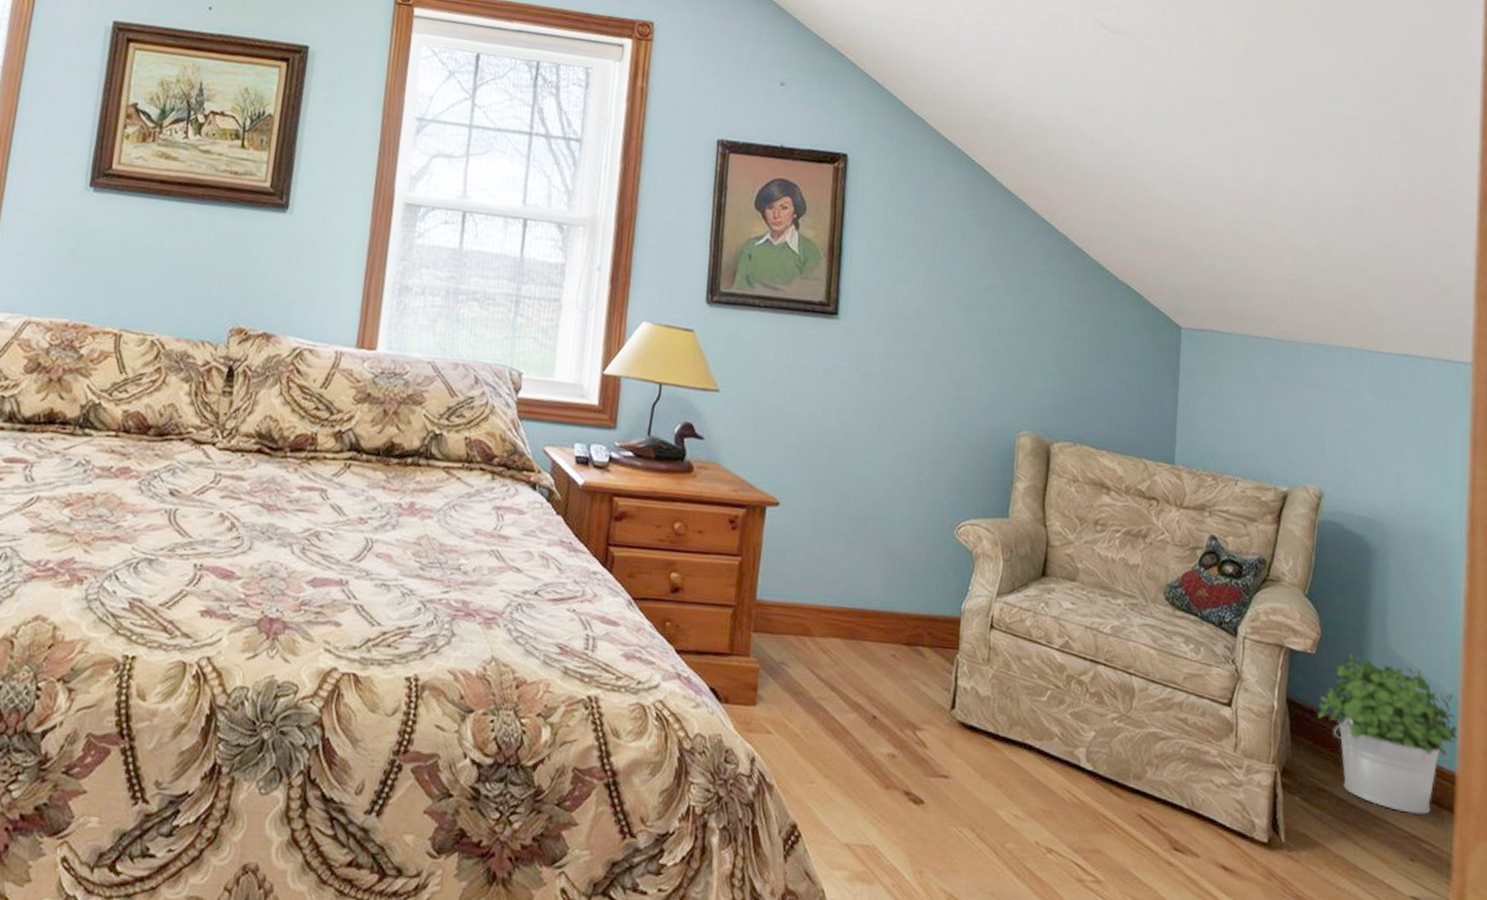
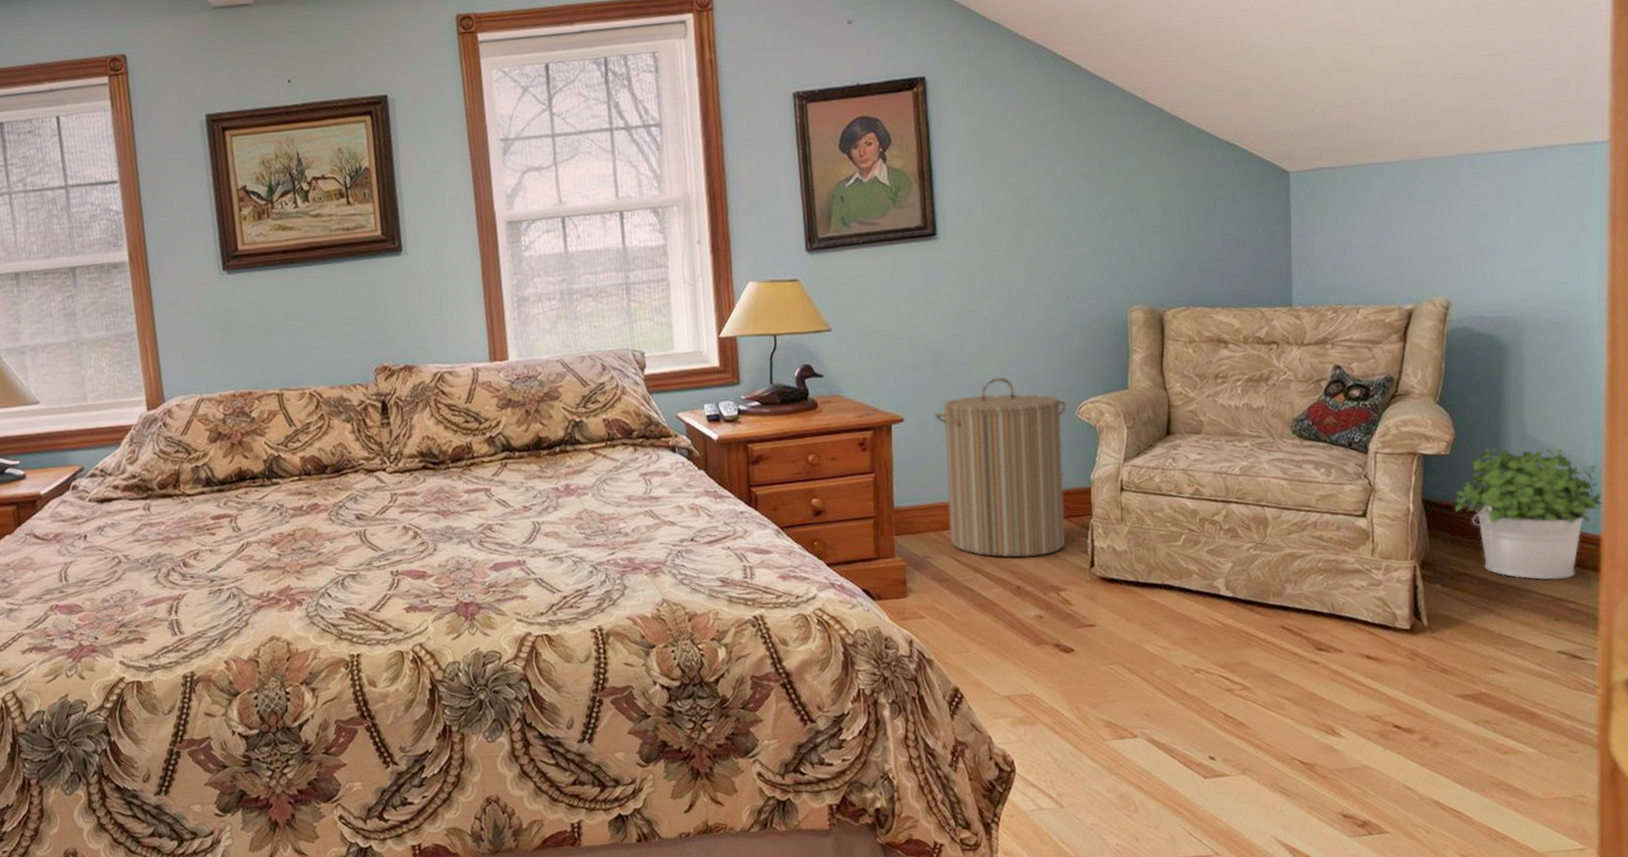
laundry hamper: none [810,478,946,685] -> present [935,376,1067,558]

